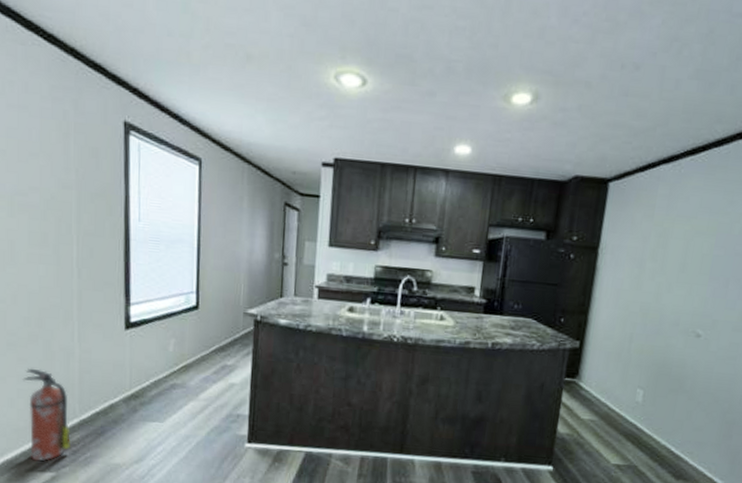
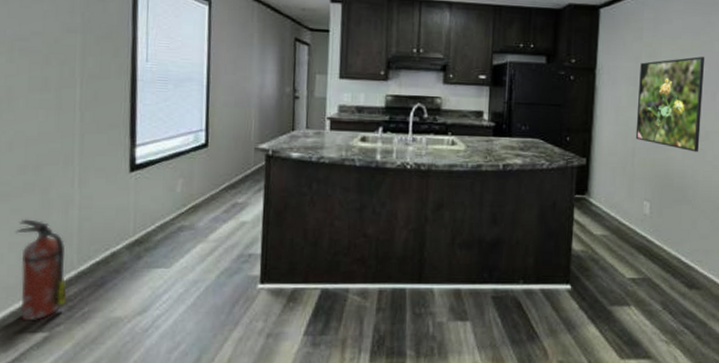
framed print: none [635,239,721,342] -> present [635,56,704,152]

